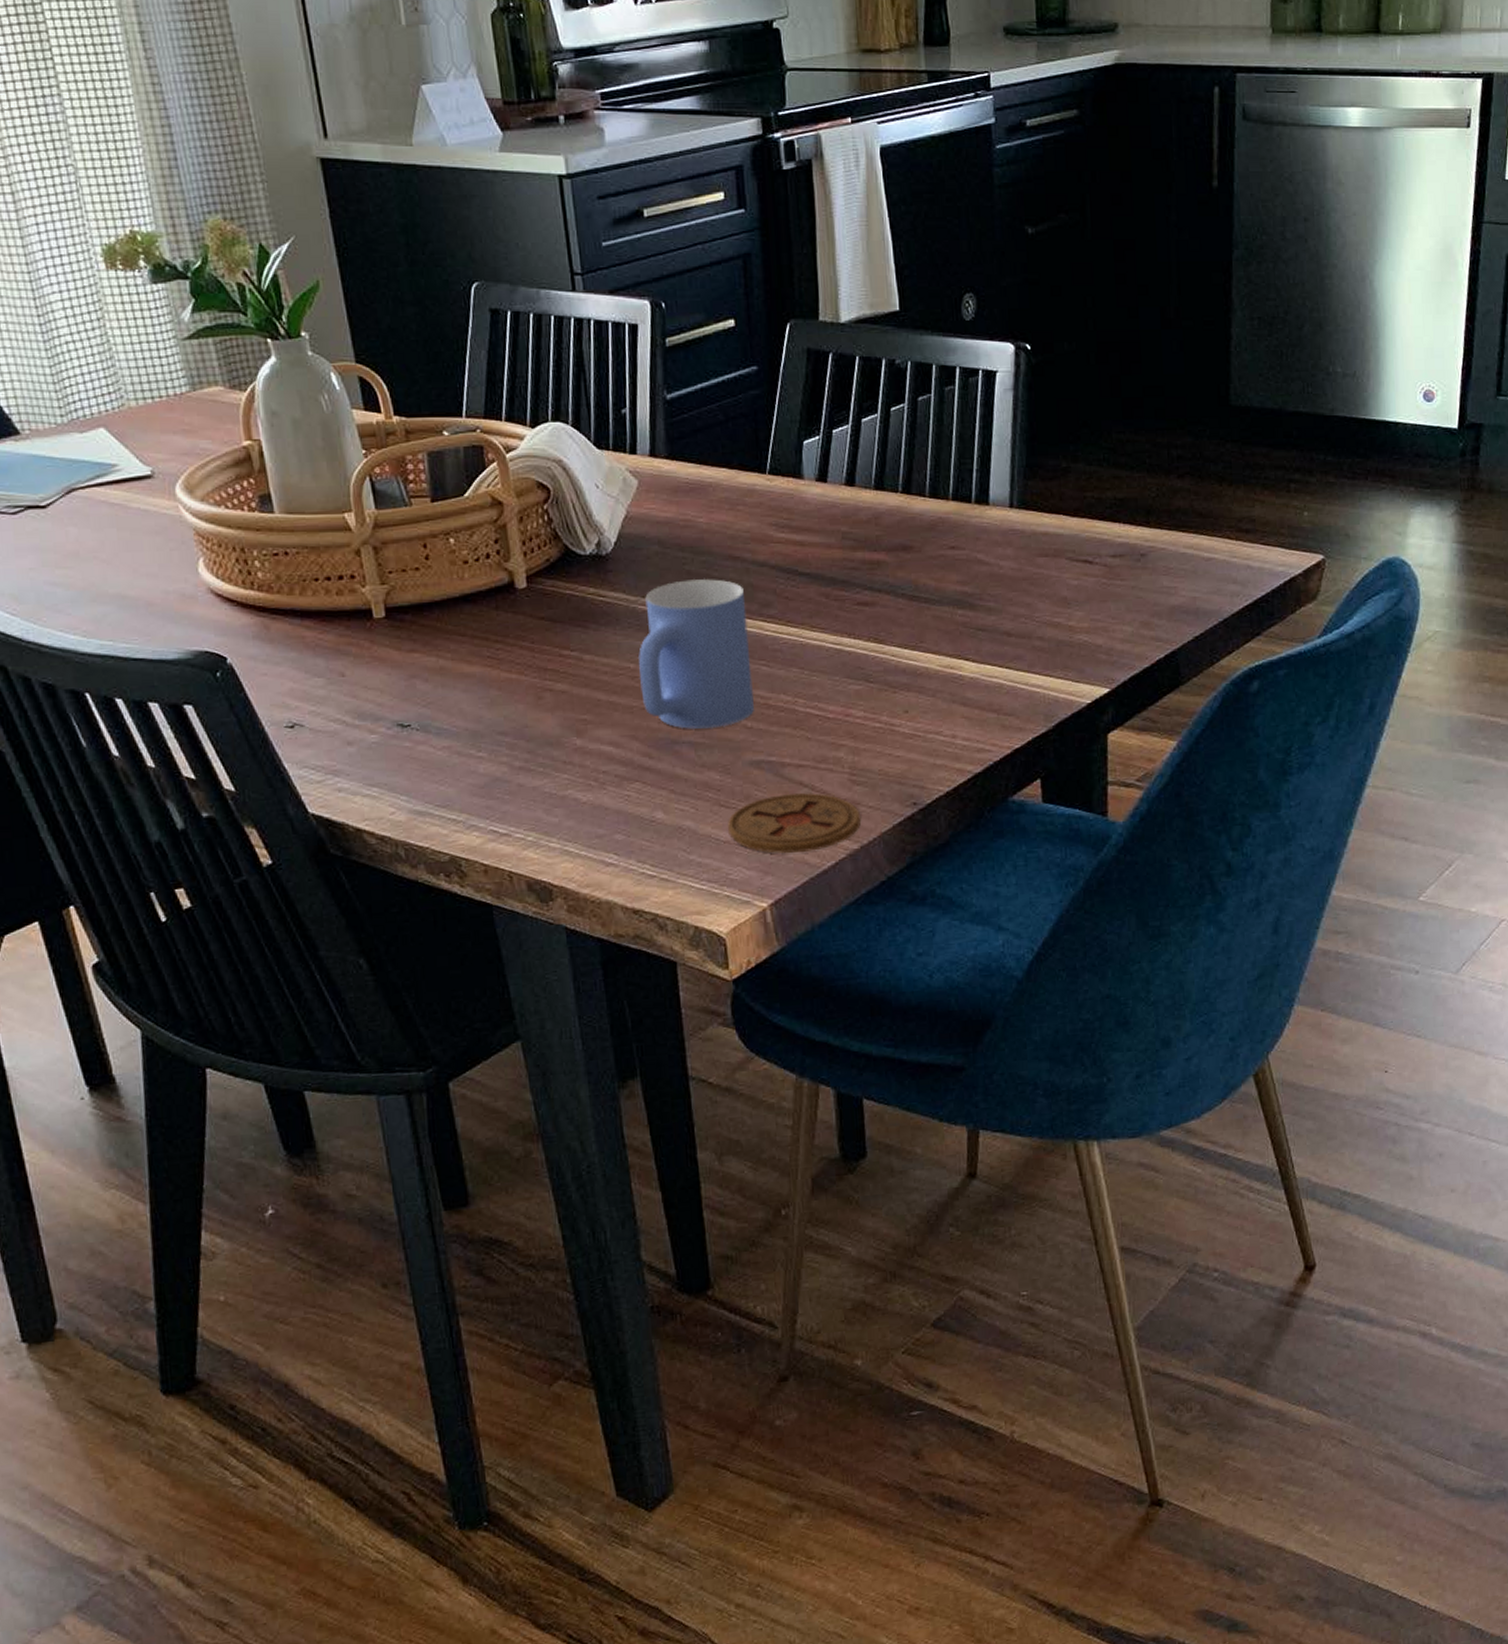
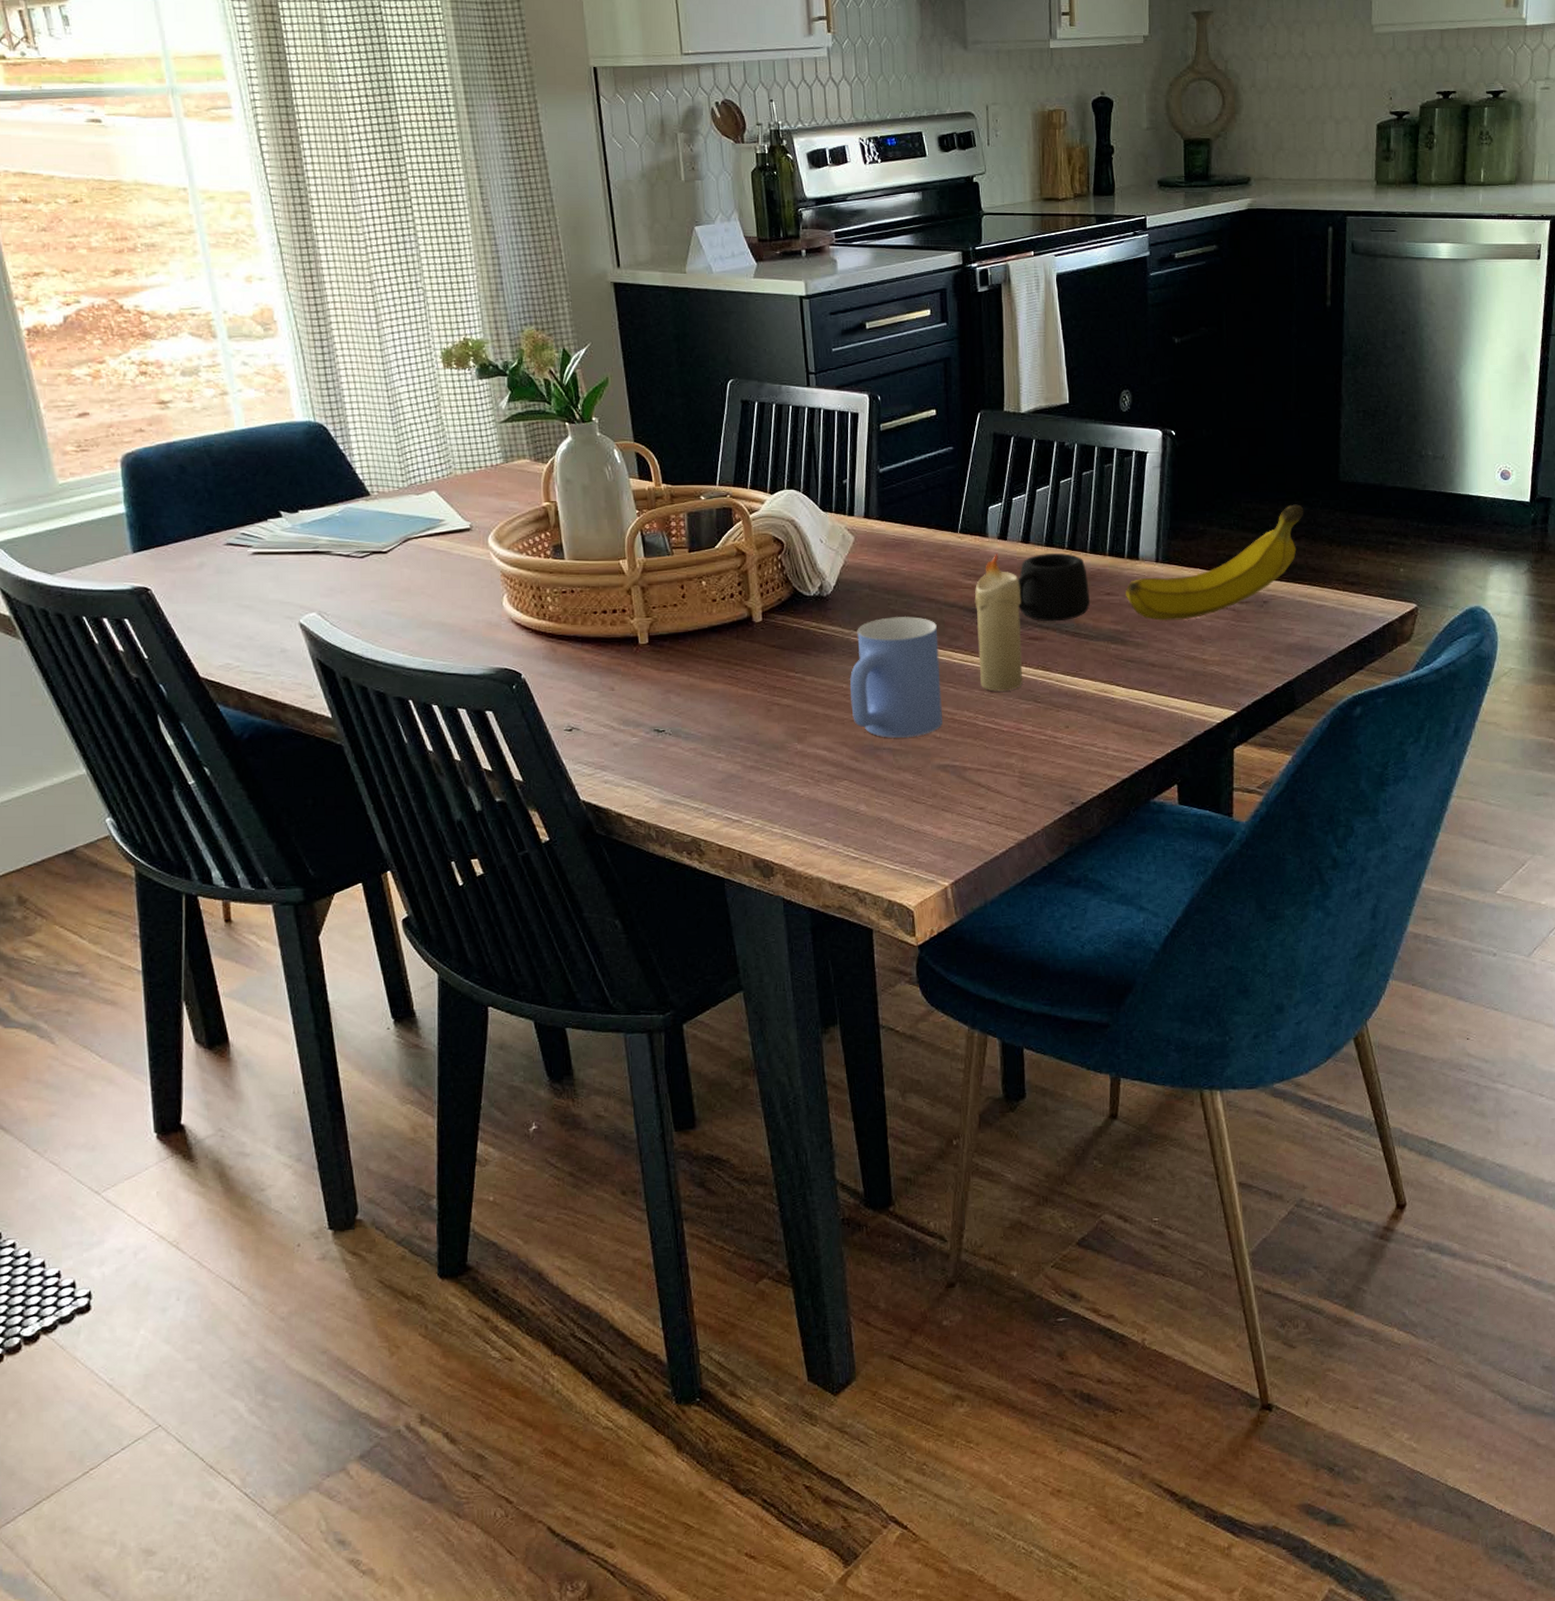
coaster: present [727,793,862,854] -> none [917,792,1028,842]
candle: none [789,499,851,670] -> present [974,553,1022,692]
mug: none [841,498,931,583] -> present [1018,553,1091,622]
fruit: none [972,434,1188,580] -> present [1125,504,1304,621]

